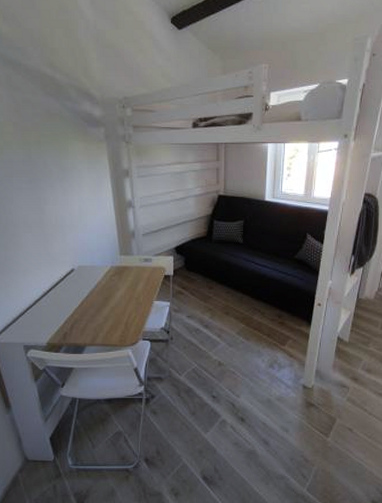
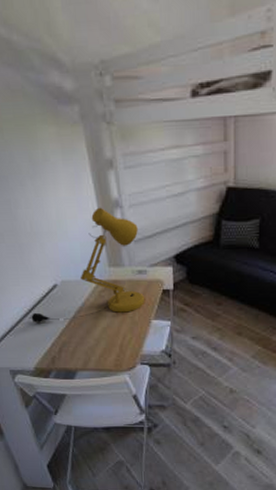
desk lamp: none [46,206,149,302] -> present [29,207,145,322]

